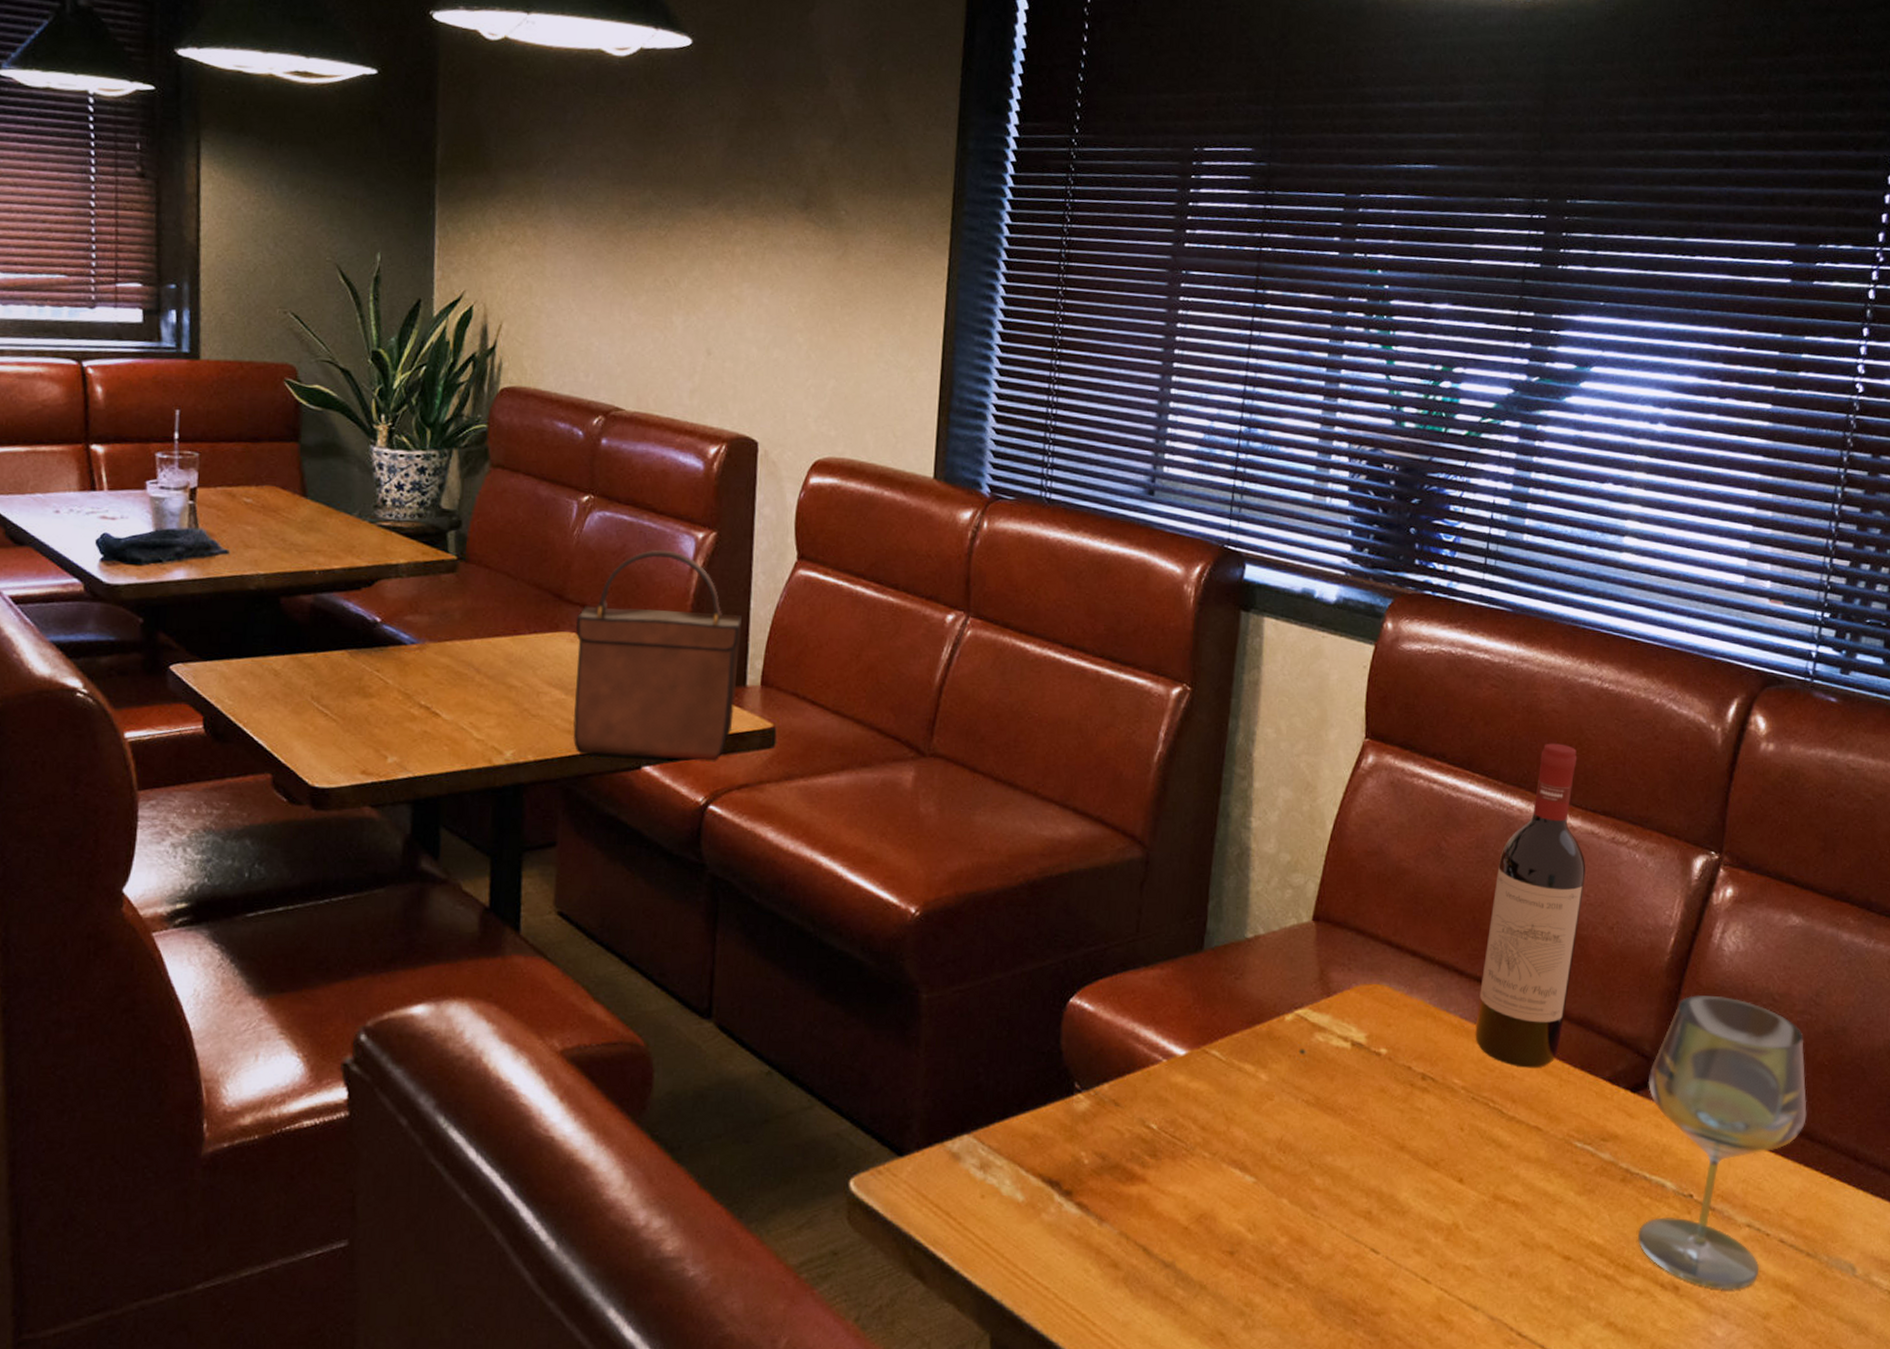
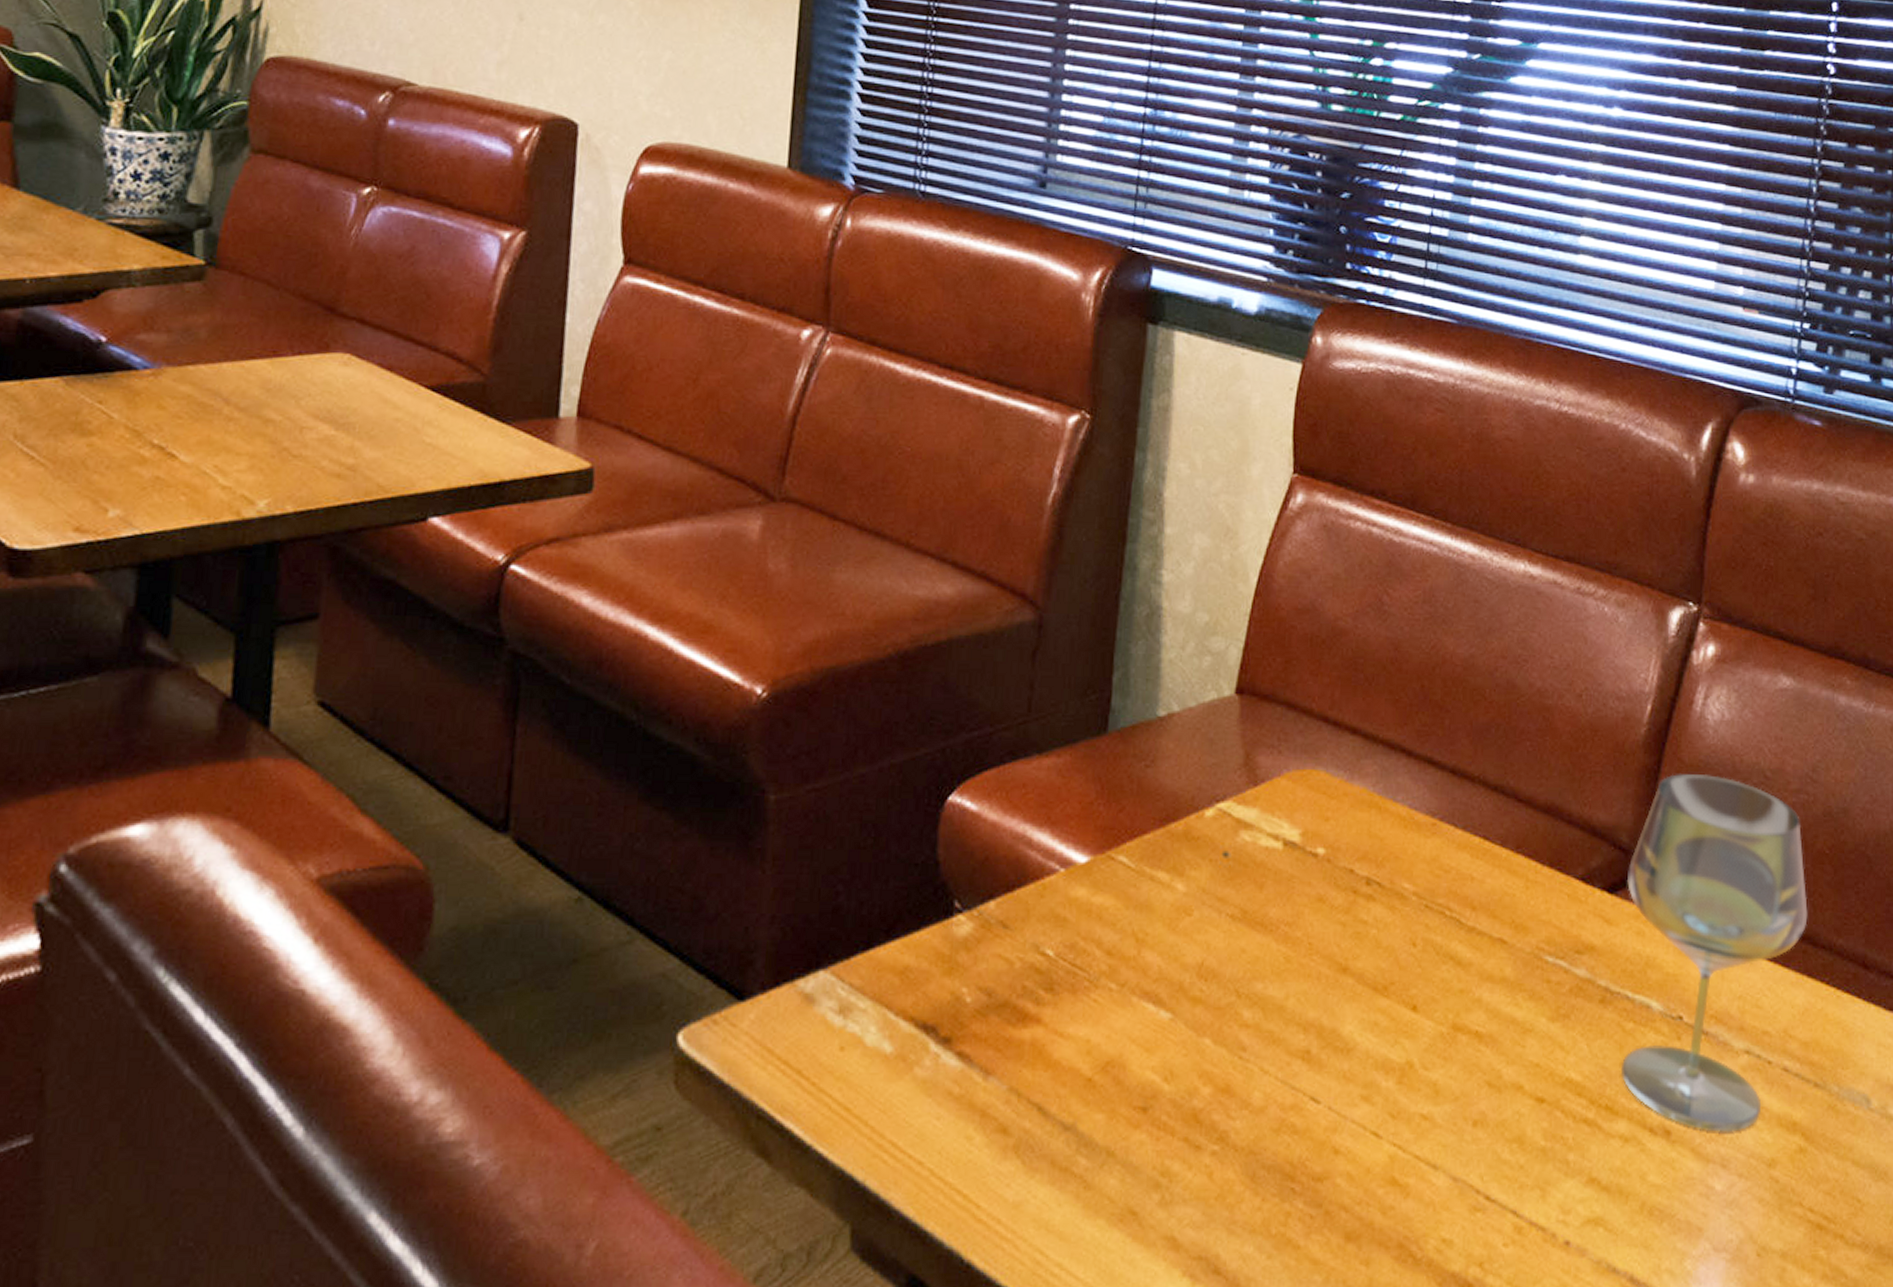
handbag: present [573,549,742,762] -> none [343,252,555,511]
wine bottle: present [1475,743,1586,1068] -> none [1427,477,1549,867]

